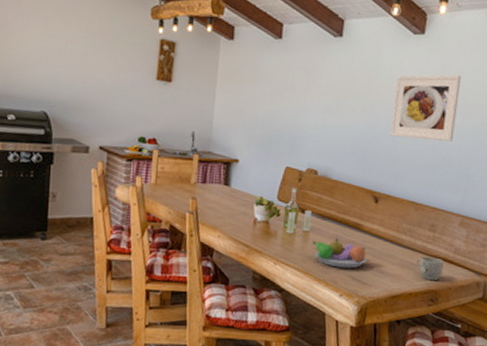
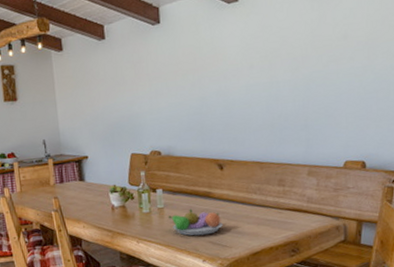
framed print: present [390,74,462,142] -> none [219,32,286,105]
mug: present [416,256,444,280] -> none [271,210,299,232]

